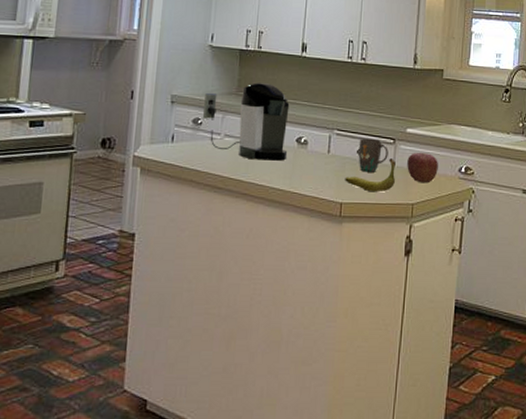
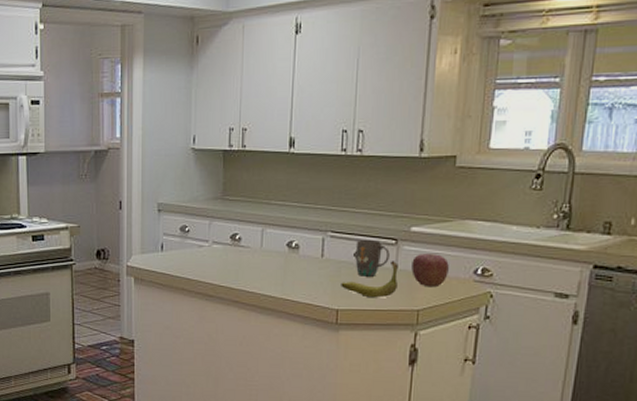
coffee maker: present [202,83,290,161] -> none [189,185,278,267]

